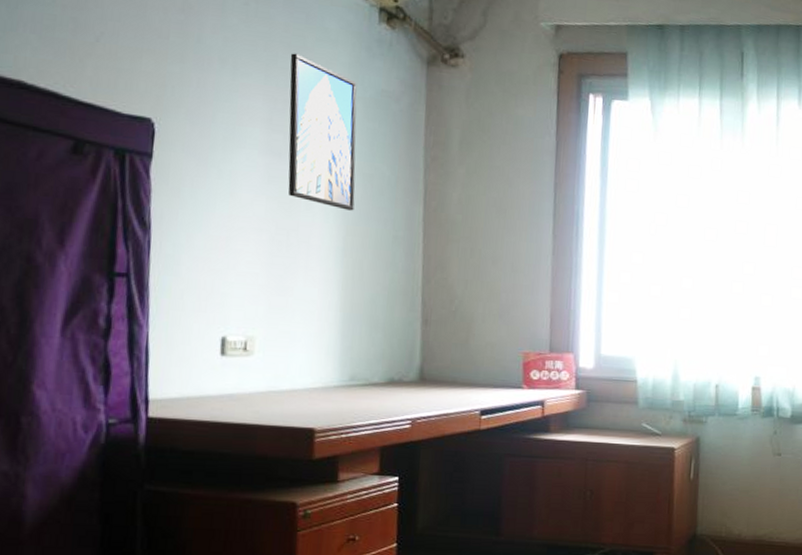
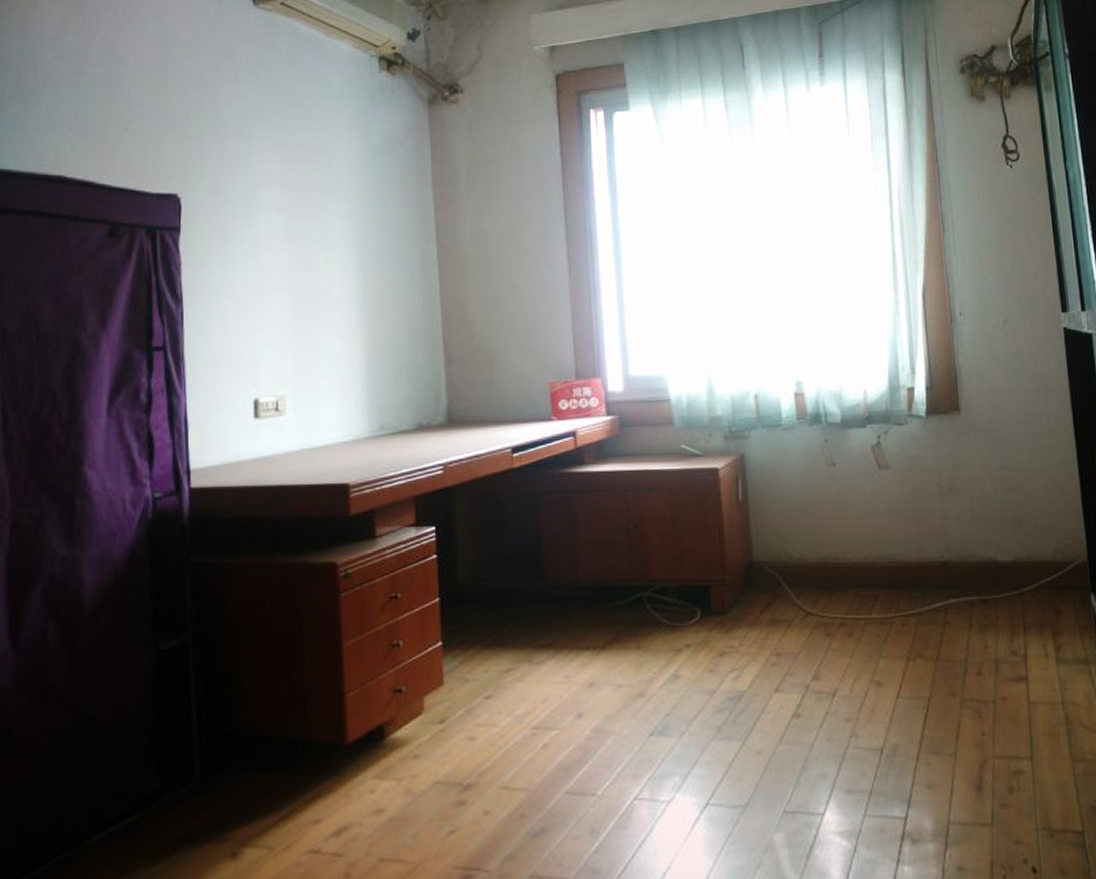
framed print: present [288,53,357,211] -> none [299,112,370,259]

